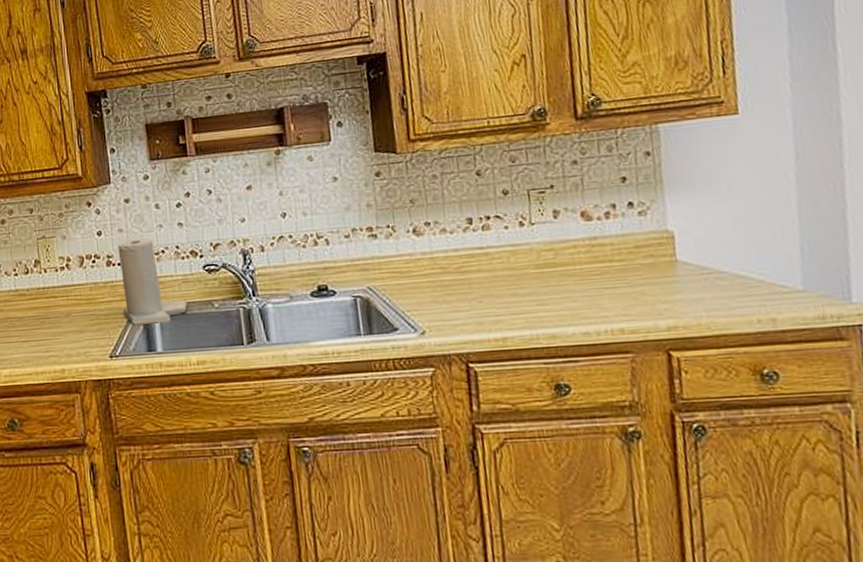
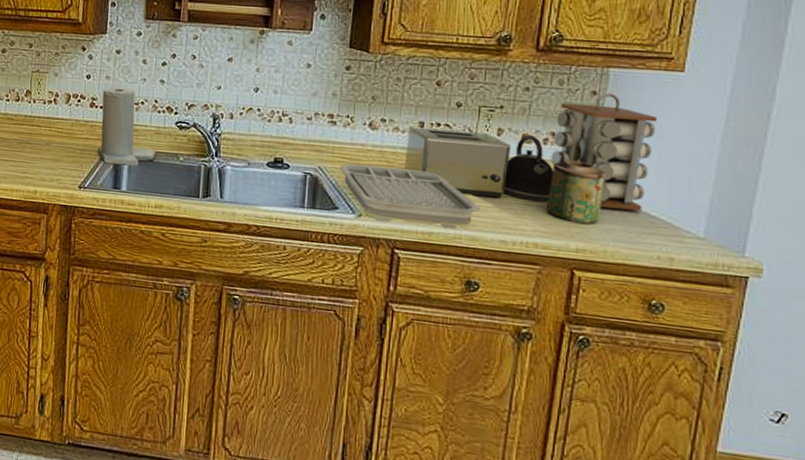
dish rack: none [390,271,553,336] -> present [339,164,480,230]
toaster: none [456,217,576,290] -> present [404,127,511,199]
kettle: none [570,211,626,284] -> present [503,135,555,203]
spice rack: none [613,150,729,278] -> present [550,92,658,211]
canister: none [621,230,685,299] -> present [546,160,606,225]

